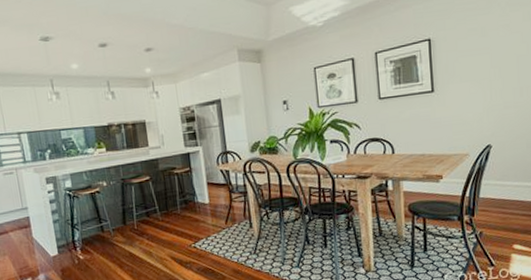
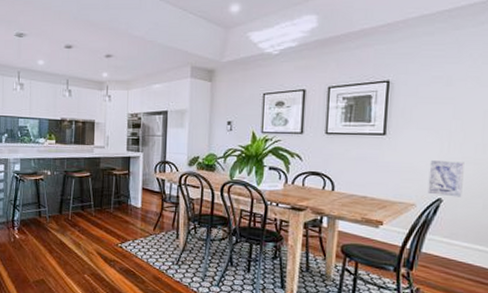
wall art: none [476,107,508,142] -> present [427,159,464,198]

